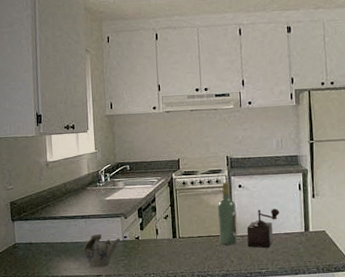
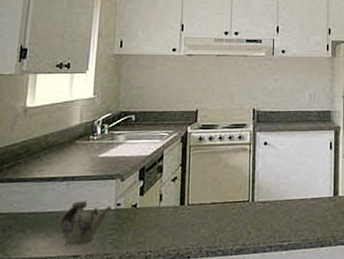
wine bottle: present [217,182,237,245] -> none [236,138,259,213]
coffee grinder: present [246,208,280,248] -> none [269,170,308,217]

